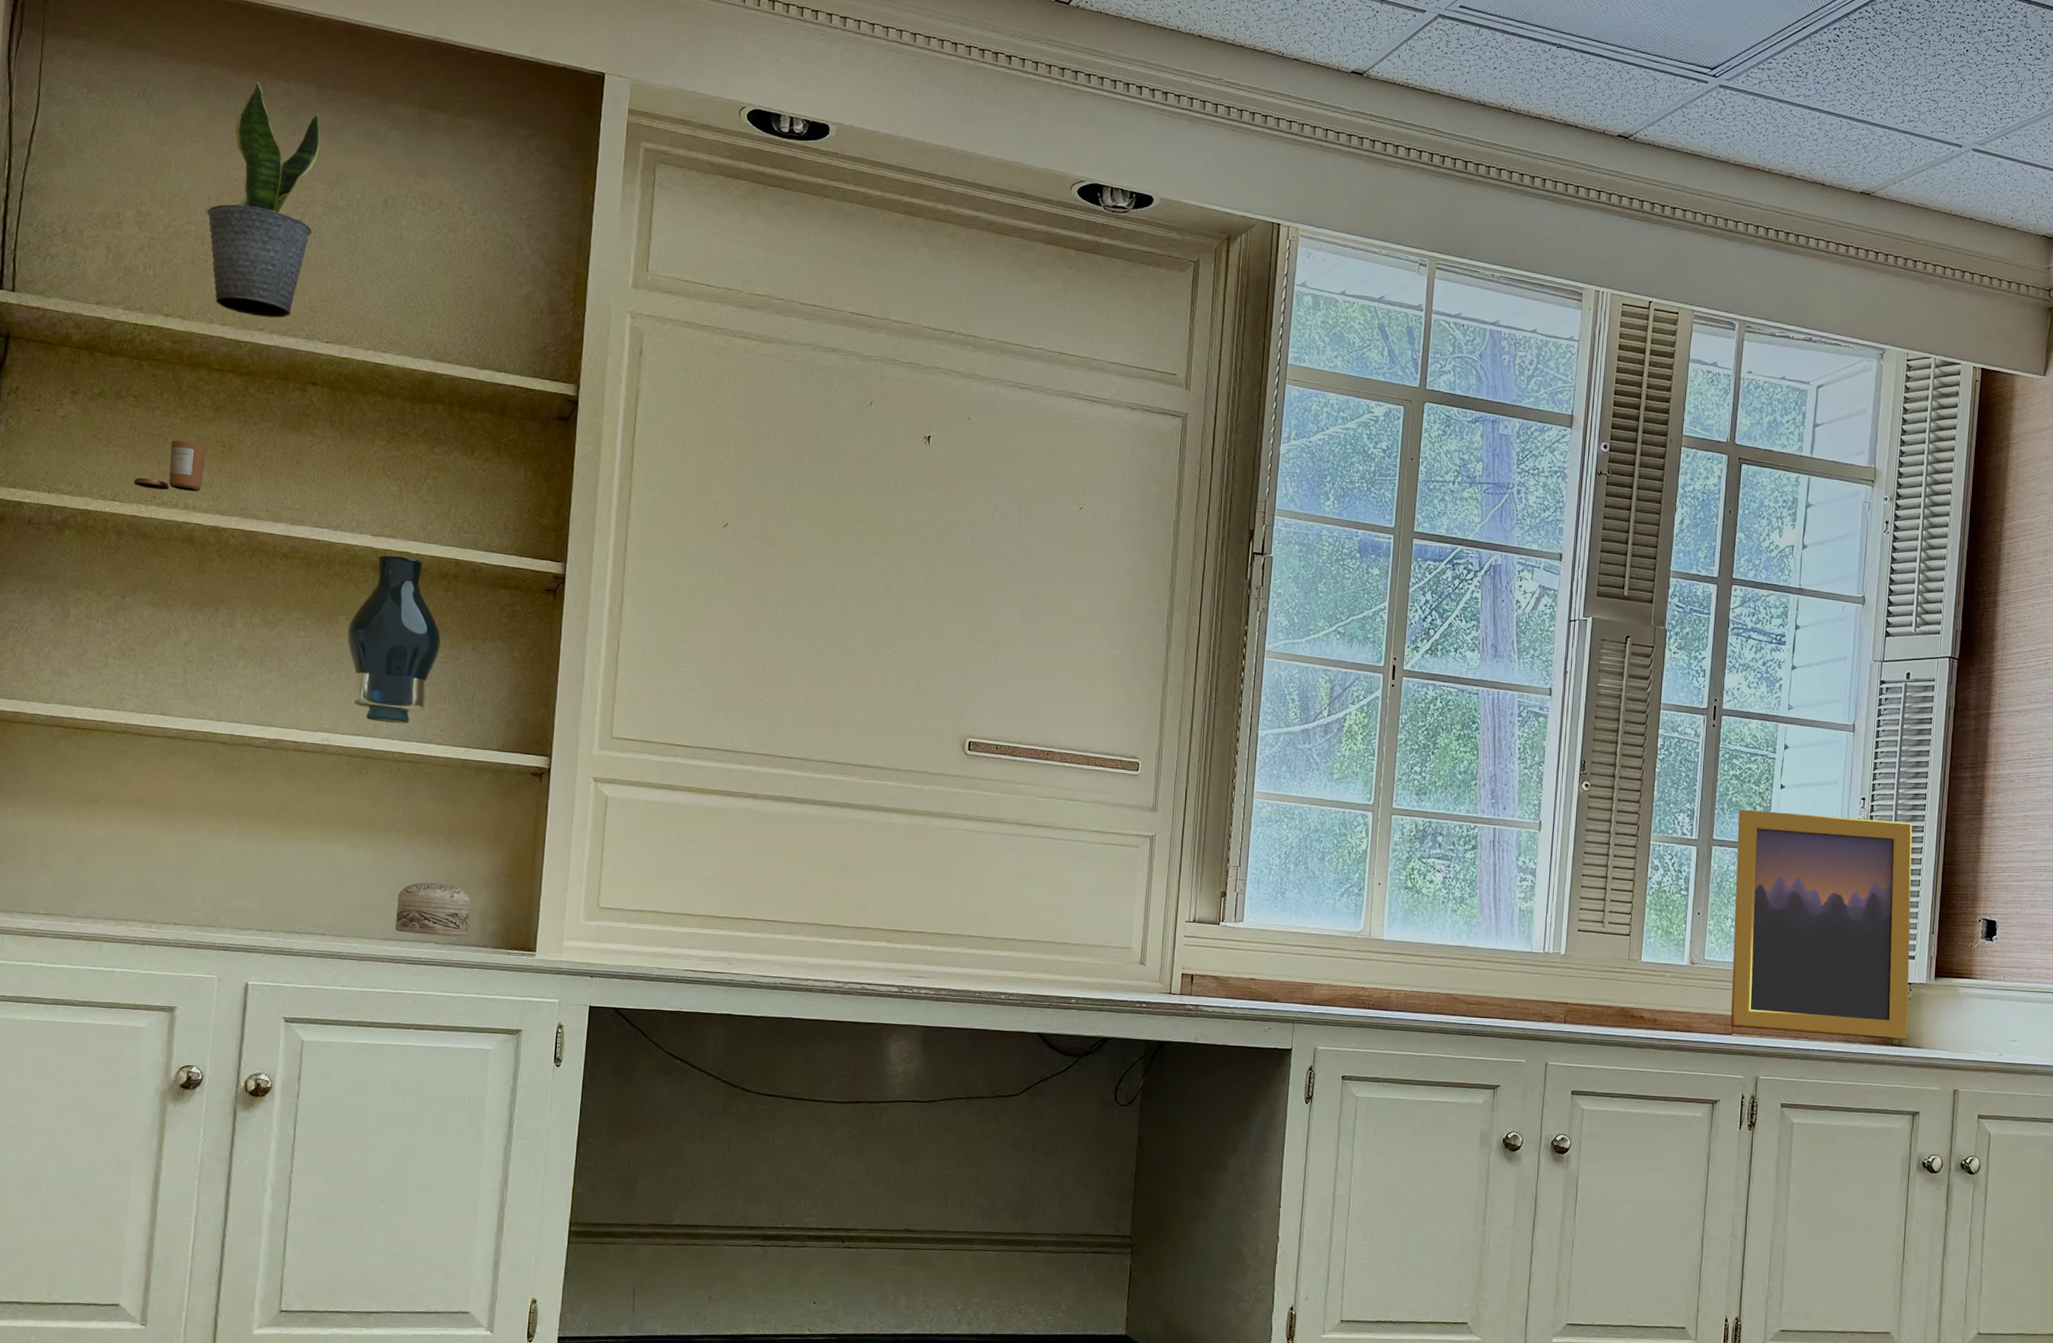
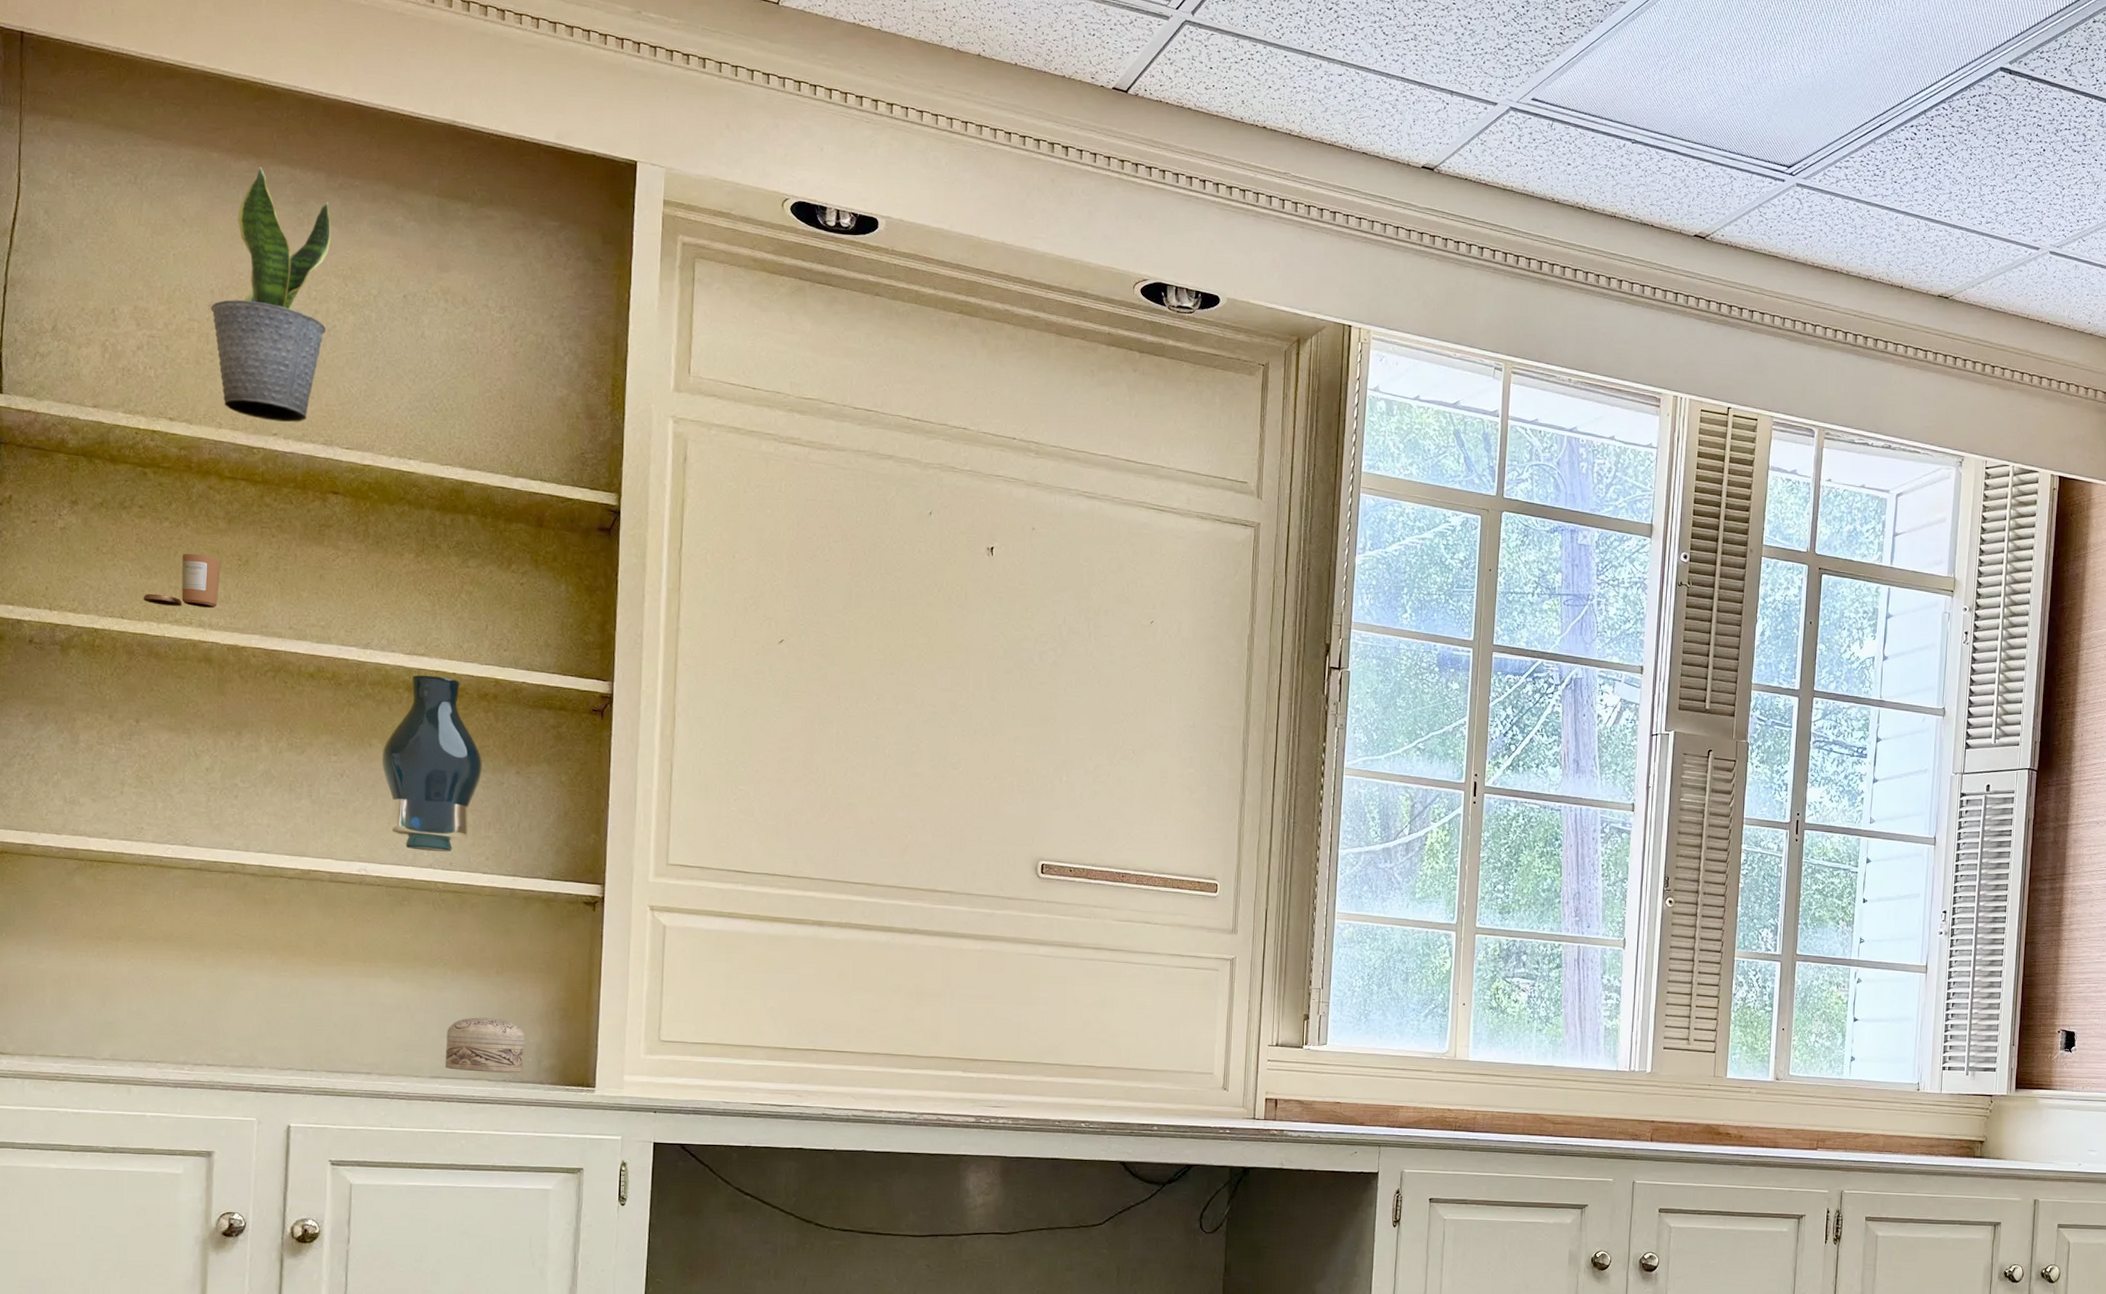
picture frame: present [1731,809,1913,1041] -> none [1815,923,1993,1153]

